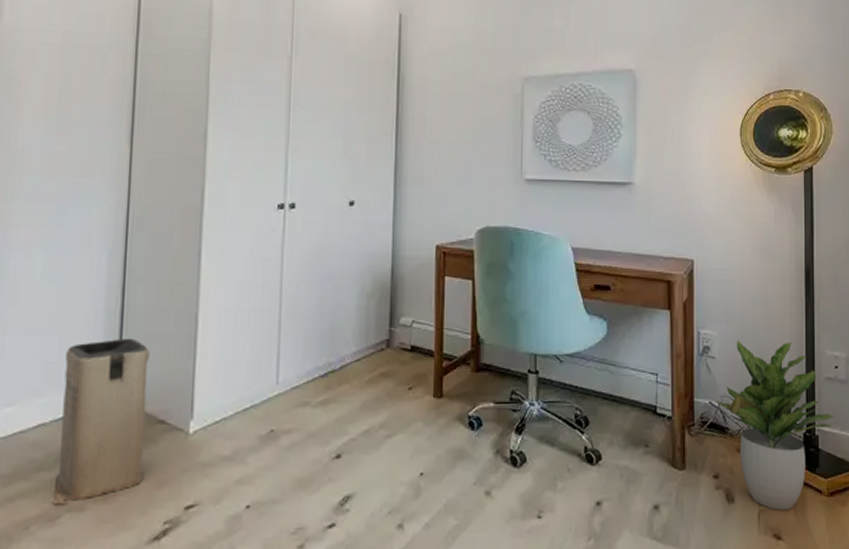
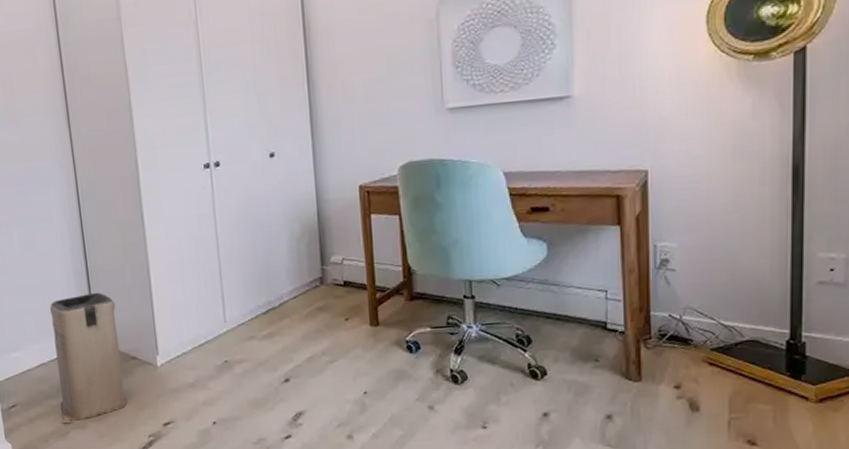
potted plant: present [715,340,834,510] -> none [676,247,827,417]

